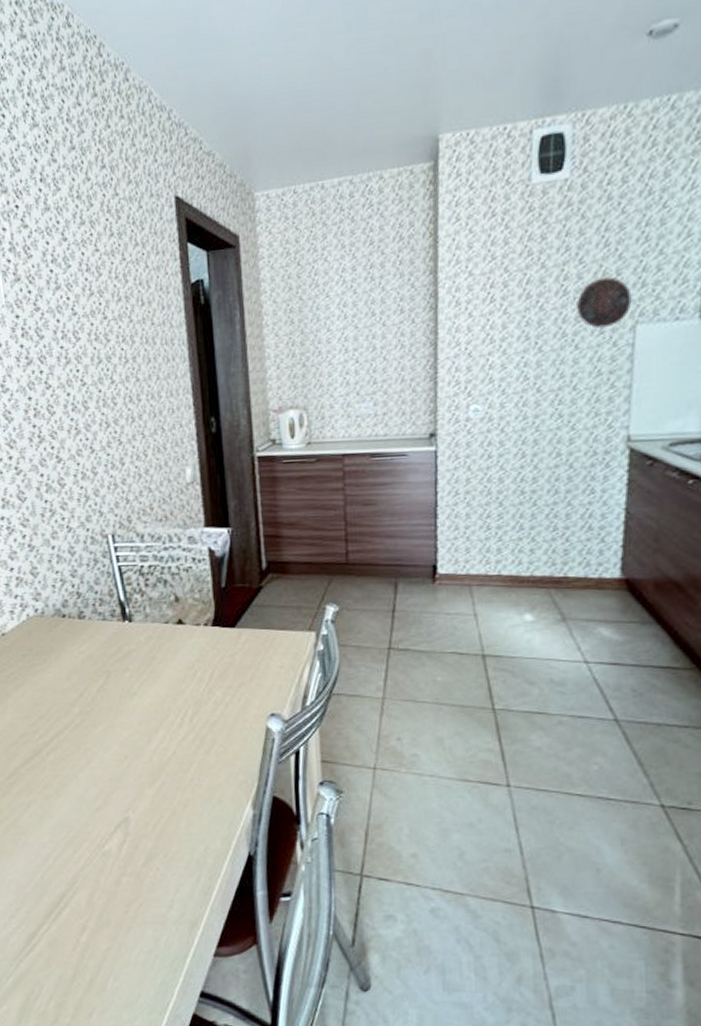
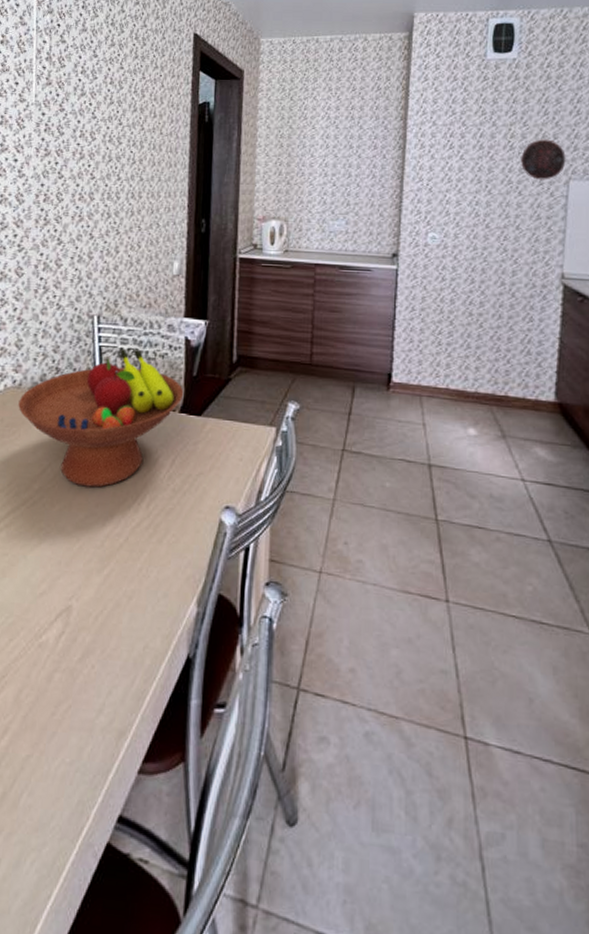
fruit bowl: none [44,565,214,707] -> present [18,348,184,488]

